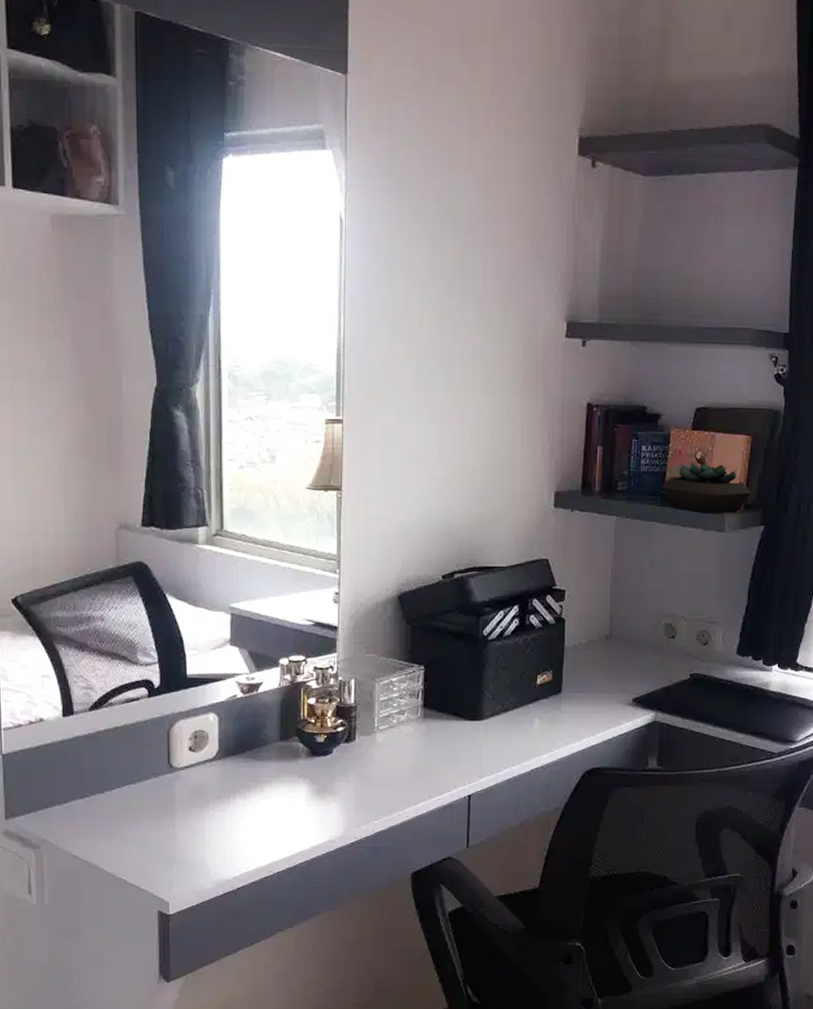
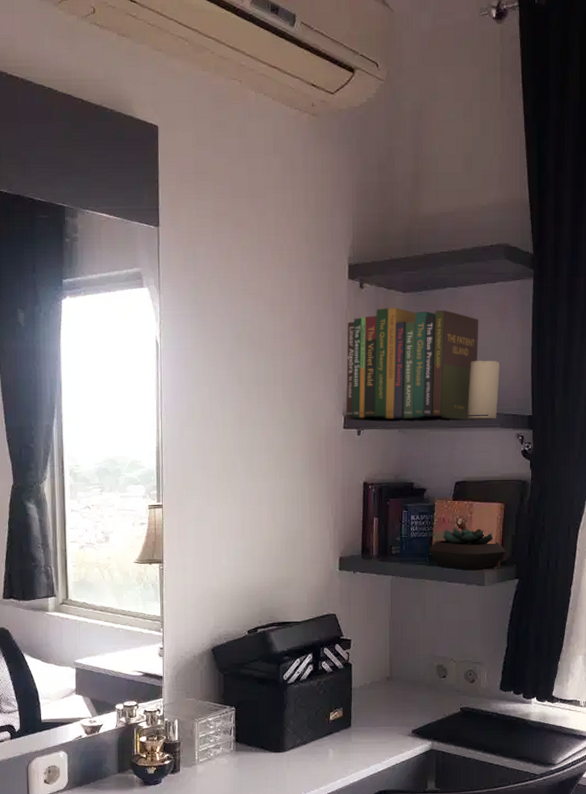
books: none [569,193,732,336] -> present [346,308,479,422]
candle: none [713,263,754,336] -> present [467,360,500,420]

